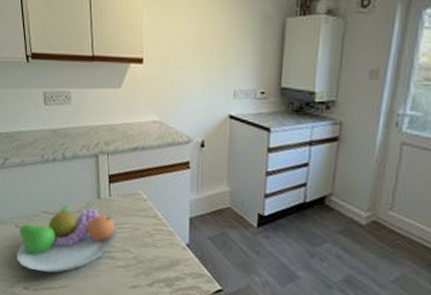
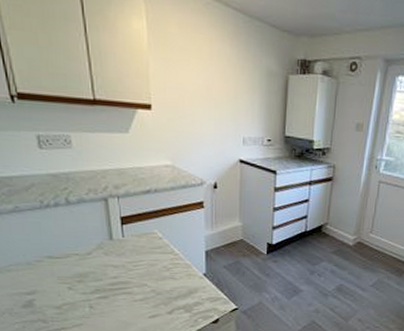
fruit bowl: present [15,204,117,273] -> none [13,247,133,315]

